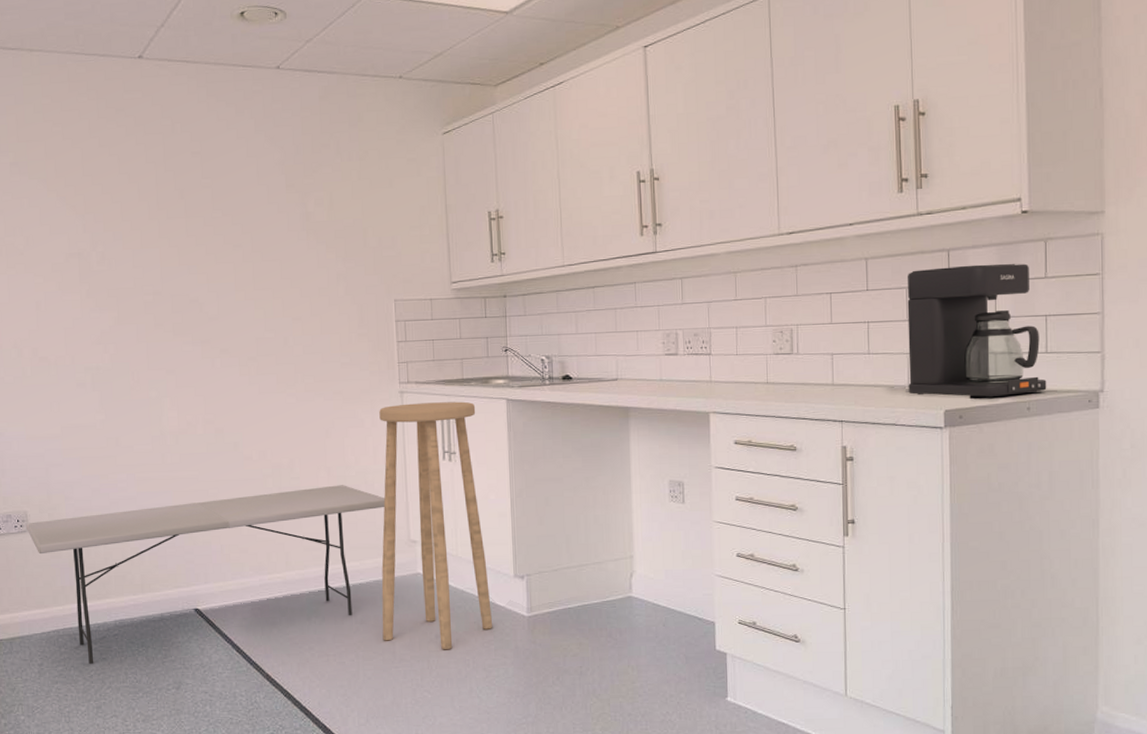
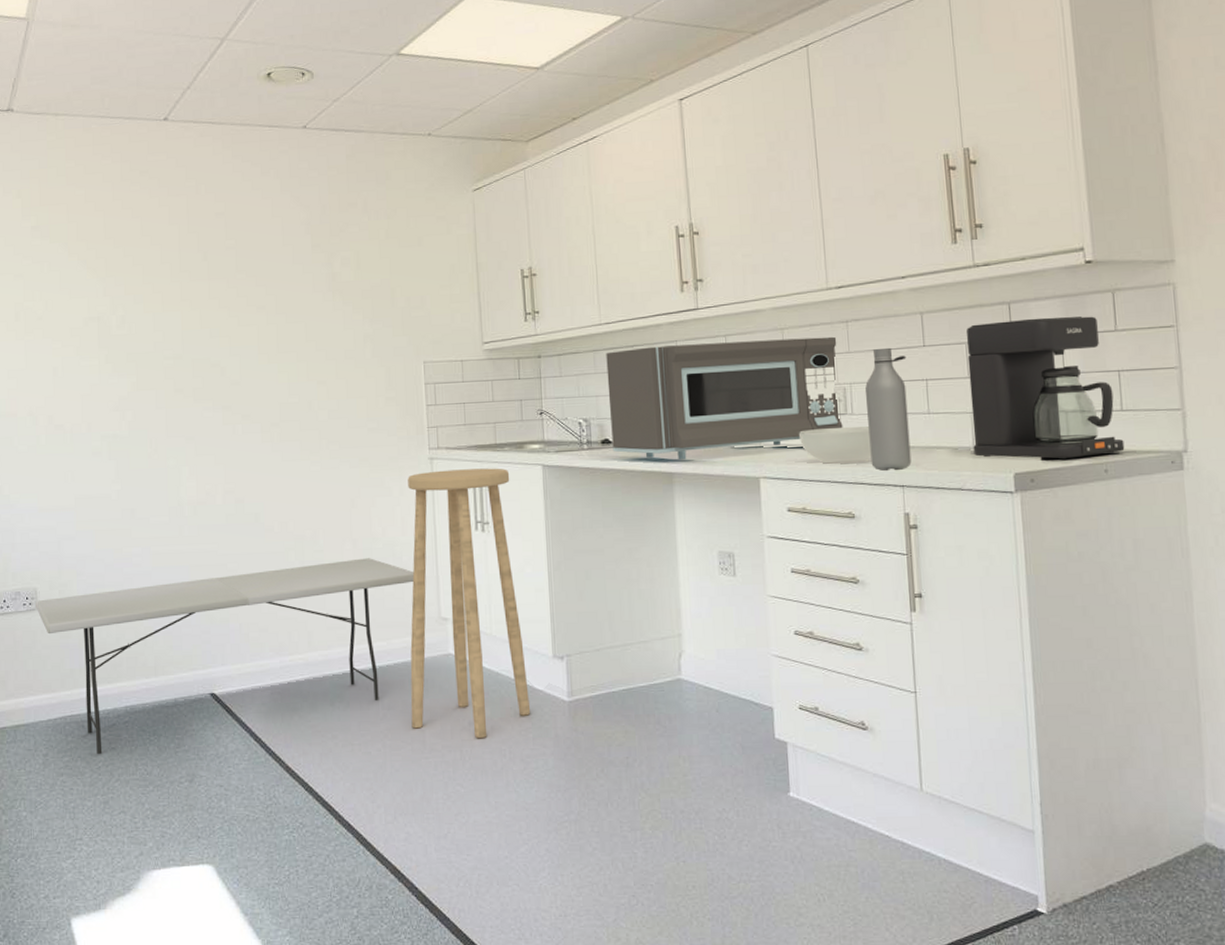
microwave: none [568,280,789,396] -> present [606,336,843,460]
bowl: none [747,365,814,401] -> present [798,426,872,465]
water bottle: none [810,291,851,408] -> present [864,347,912,472]

